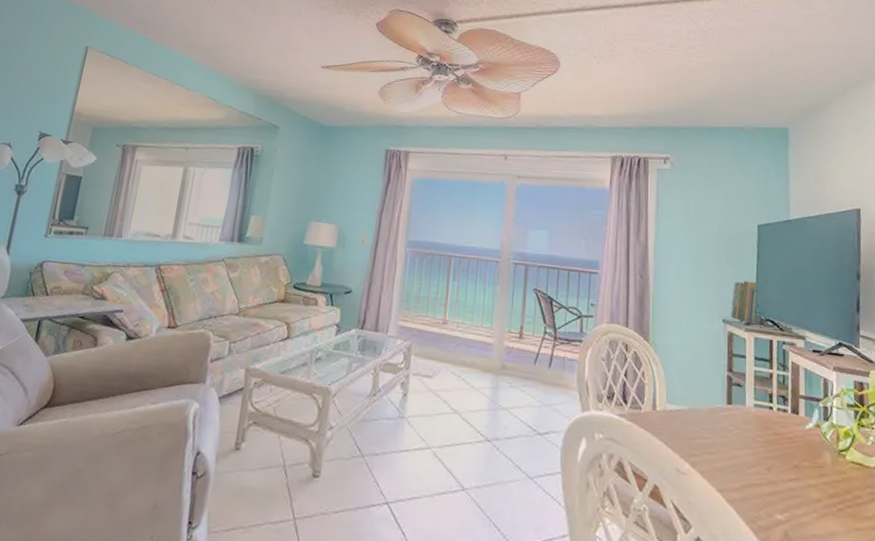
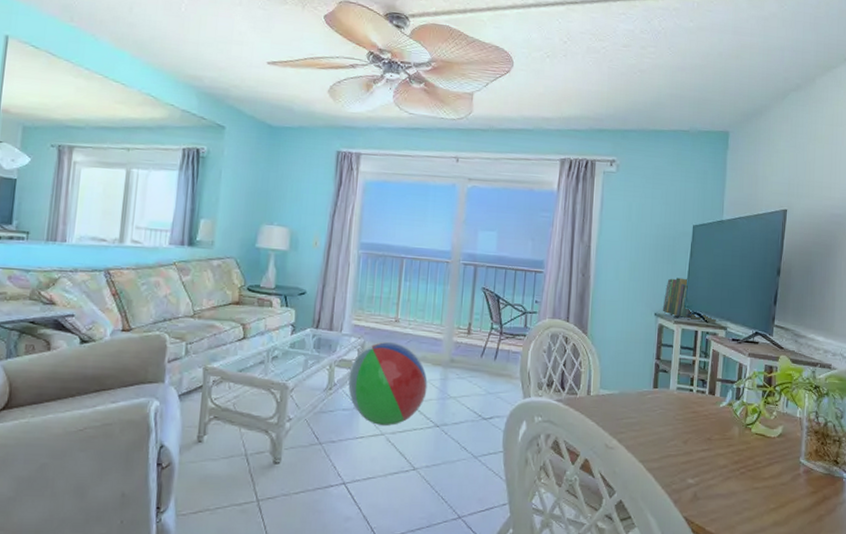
beach ball: none [393,344,477,438] -> present [348,341,428,425]

